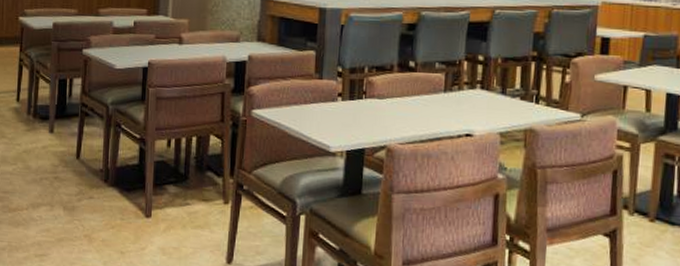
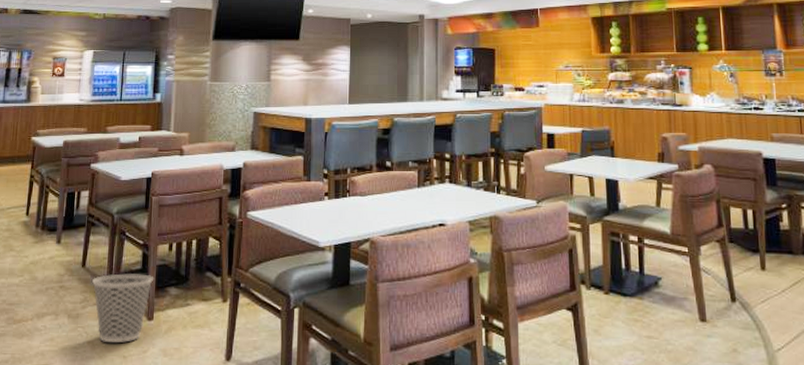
wastebasket: none [87,167,151,238] -> present [92,273,153,343]

